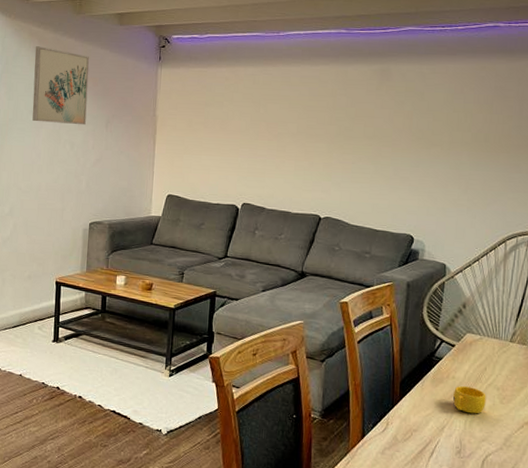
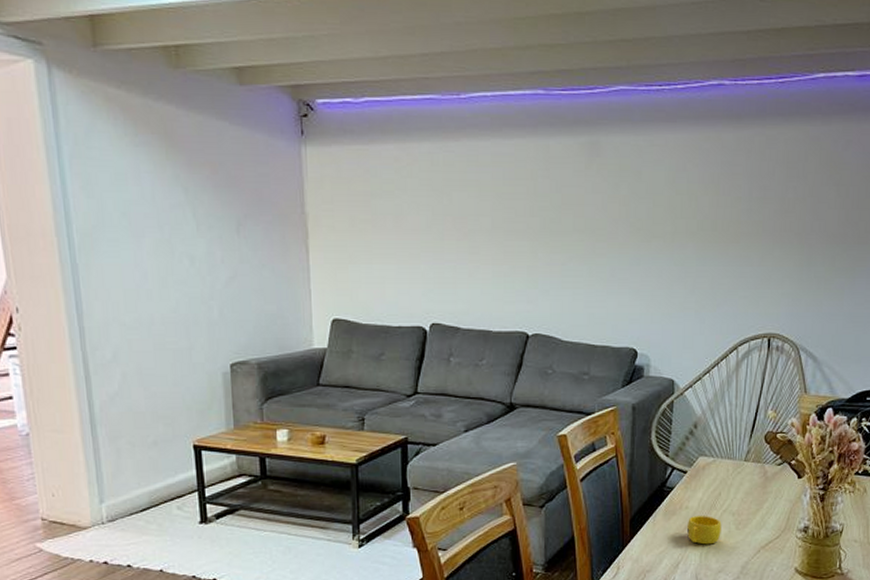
wall art: present [32,46,89,126] -> none [117,117,208,231]

